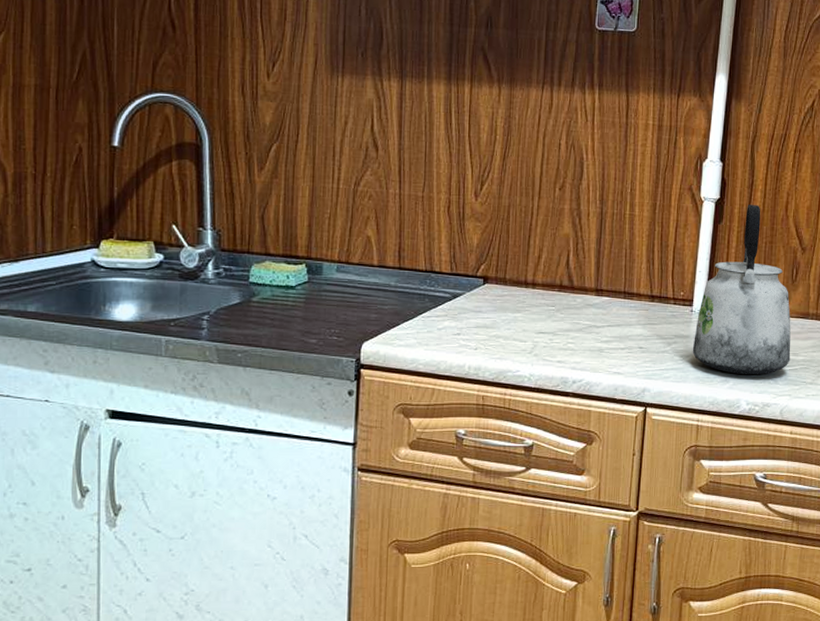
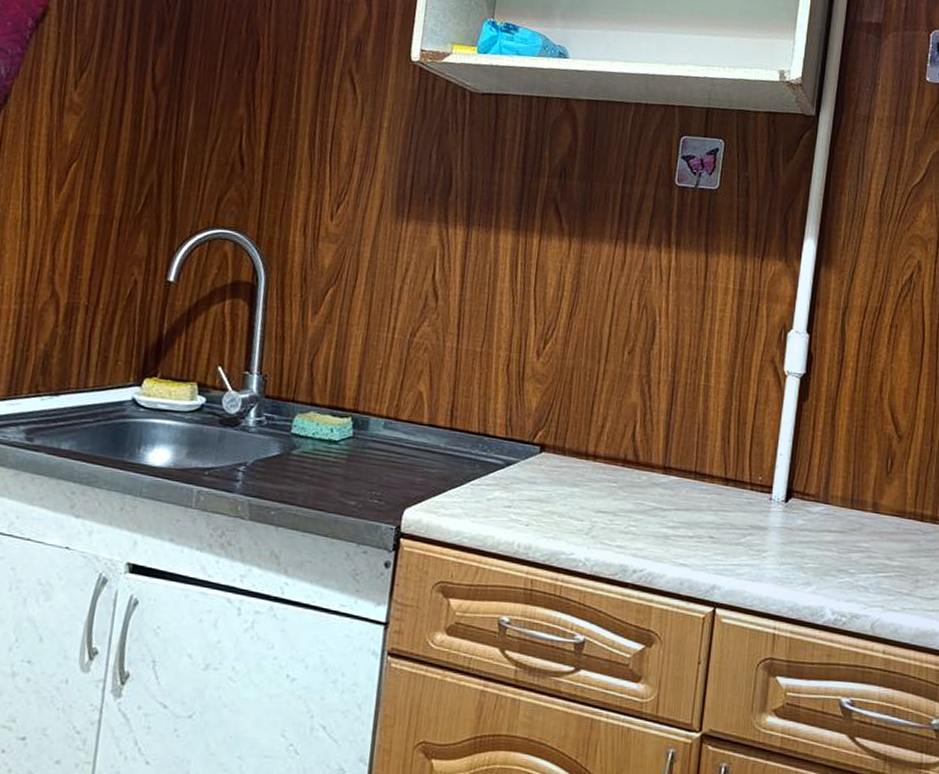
kettle: present [692,205,791,375] -> none [770,383,885,580]

